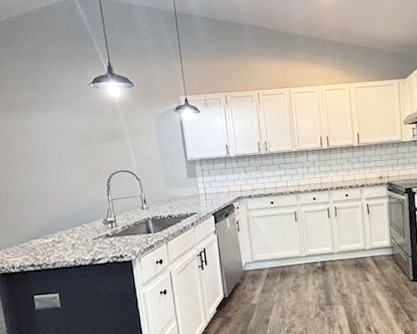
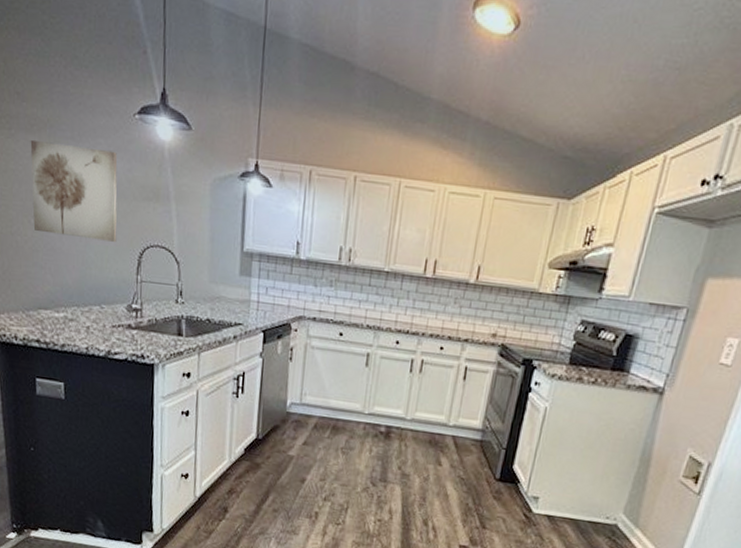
wall art: none [10,112,88,181] -> present [30,141,118,242]

